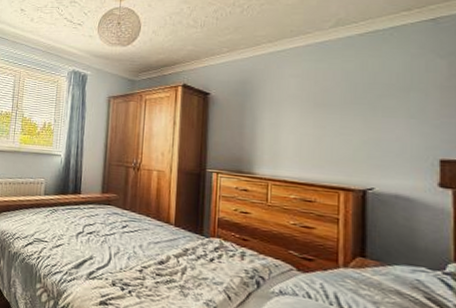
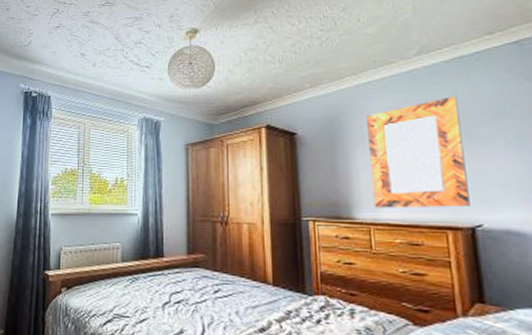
home mirror: none [274,68,366,171] -> present [367,96,470,209]

